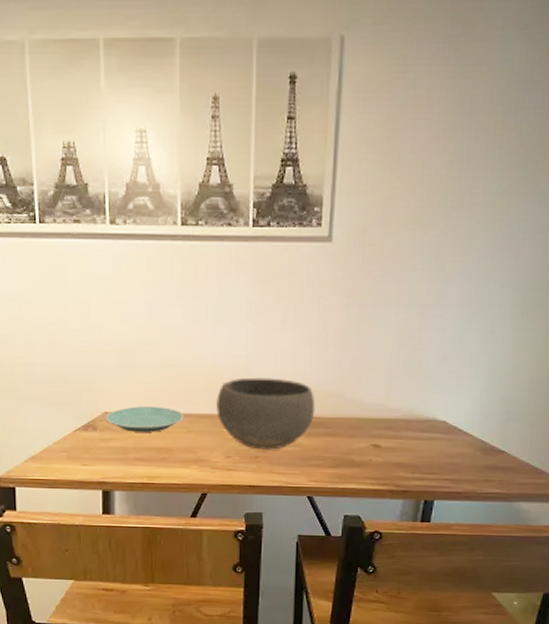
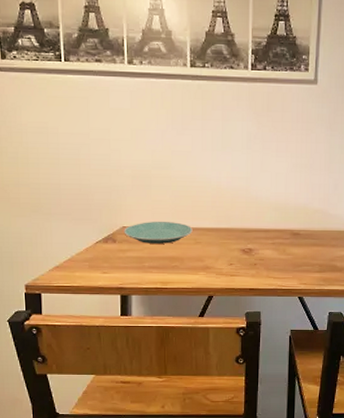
bowl: present [215,377,315,450] -> none [220,196,305,258]

